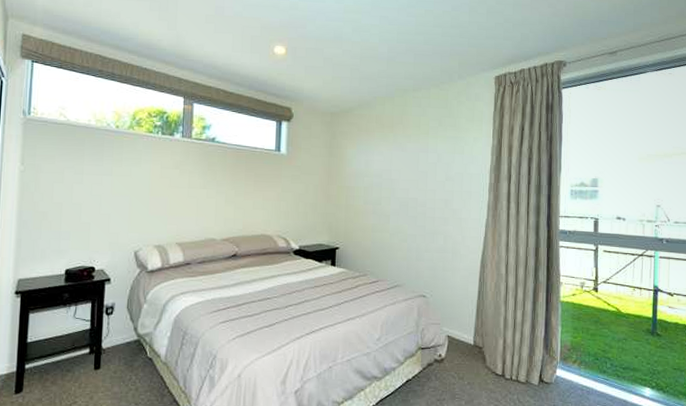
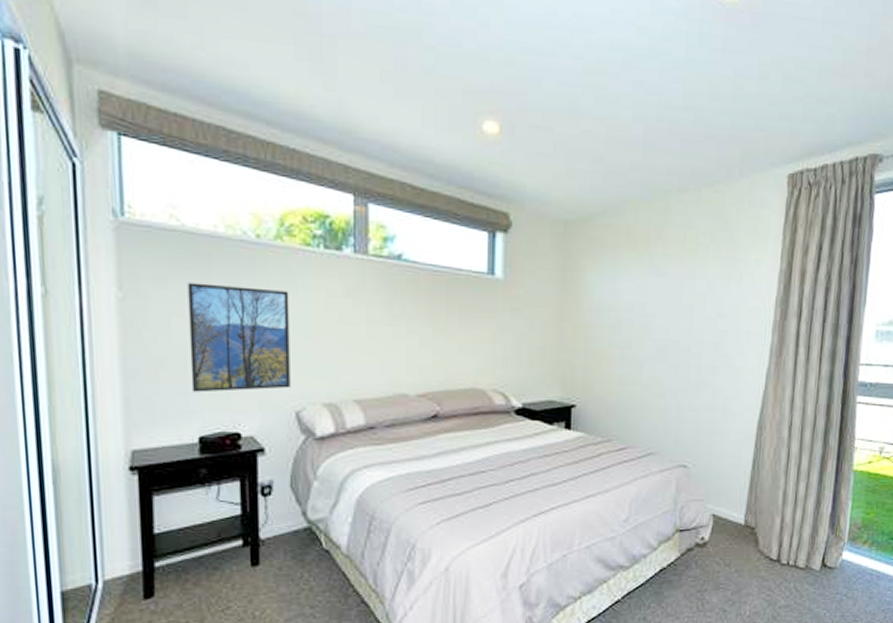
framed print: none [63,159,136,237] -> present [187,282,291,393]

